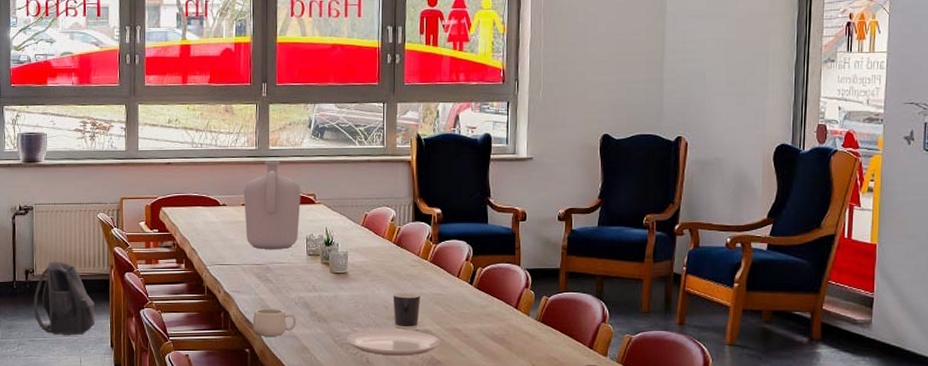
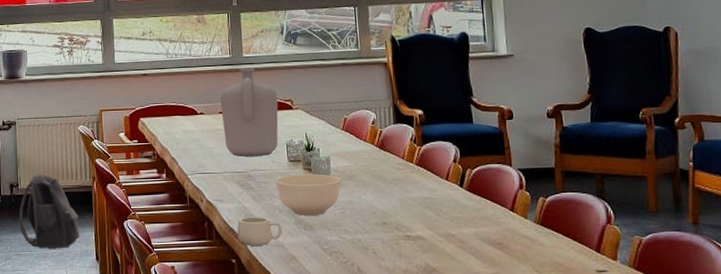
bowl: none [293,268,356,308] -> present [275,174,341,215]
plate: present [346,330,441,356] -> none [335,236,435,264]
mug: present [392,293,421,330] -> none [380,197,410,236]

